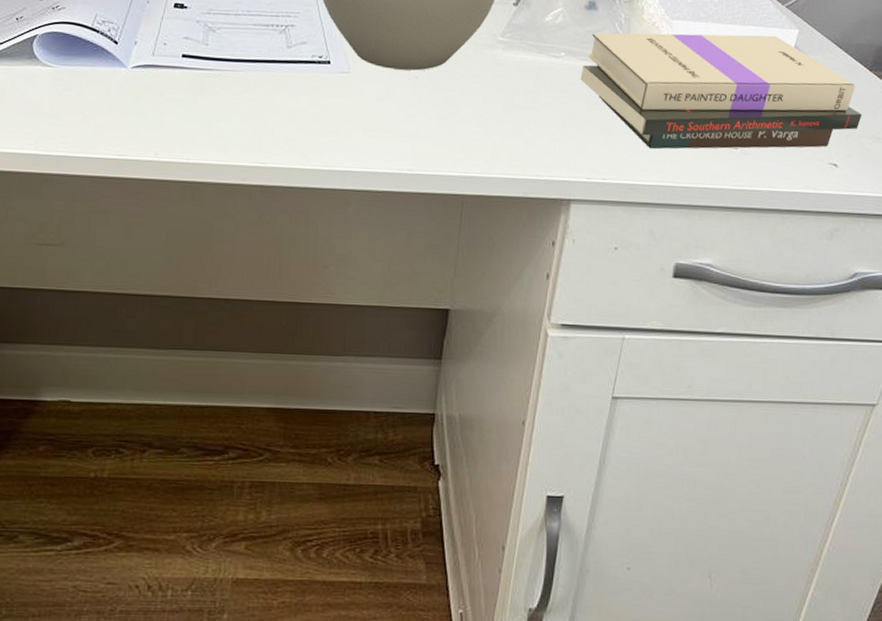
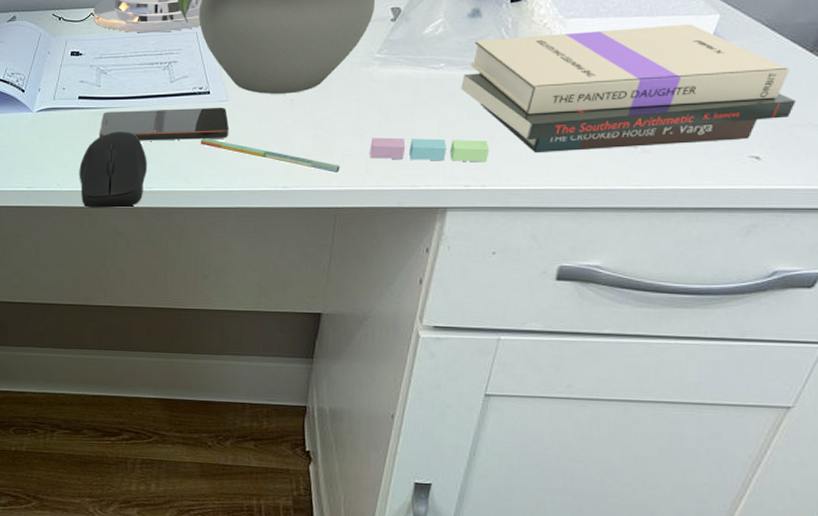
computer mouse: none [181,97,261,185] -> present [79,132,147,209]
phone: none [205,74,351,113] -> present [99,107,229,141]
pen: none [319,110,466,159] -> present [200,137,340,174]
sticky notes: none [496,123,609,156] -> present [370,137,490,163]

